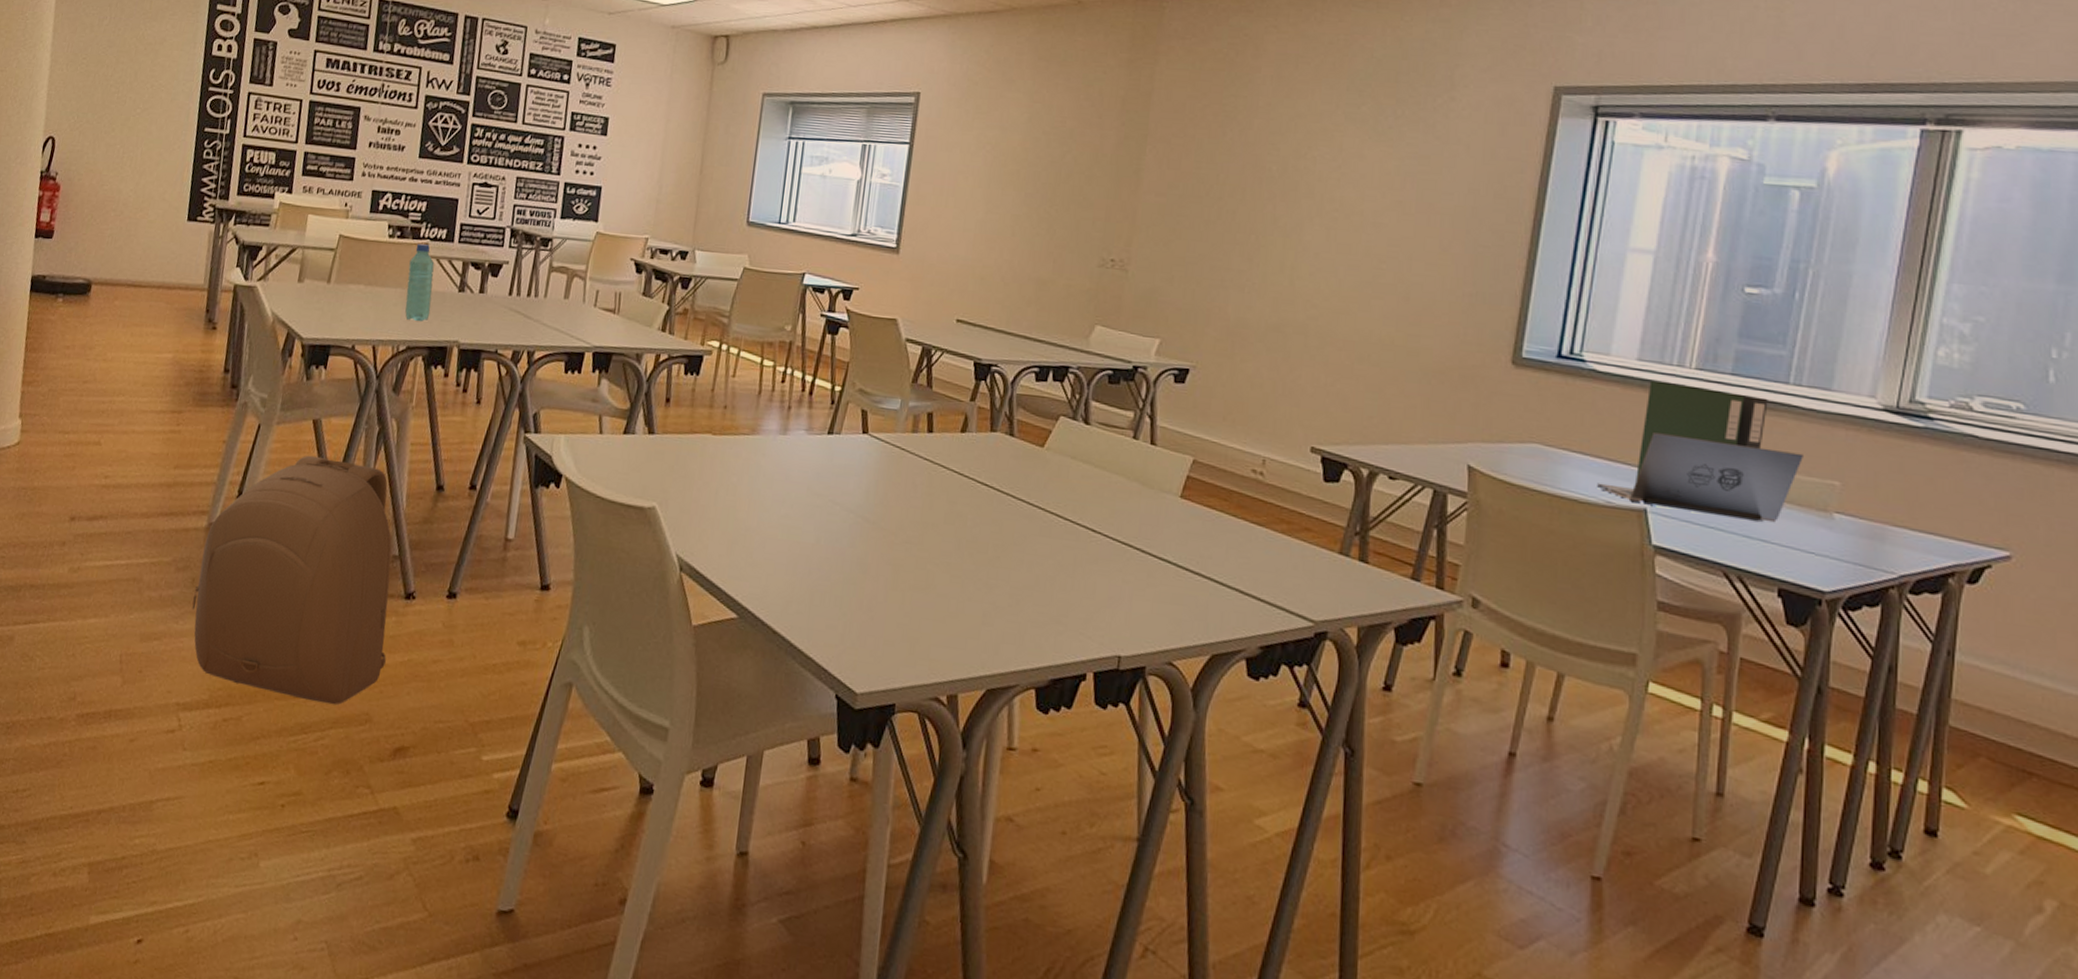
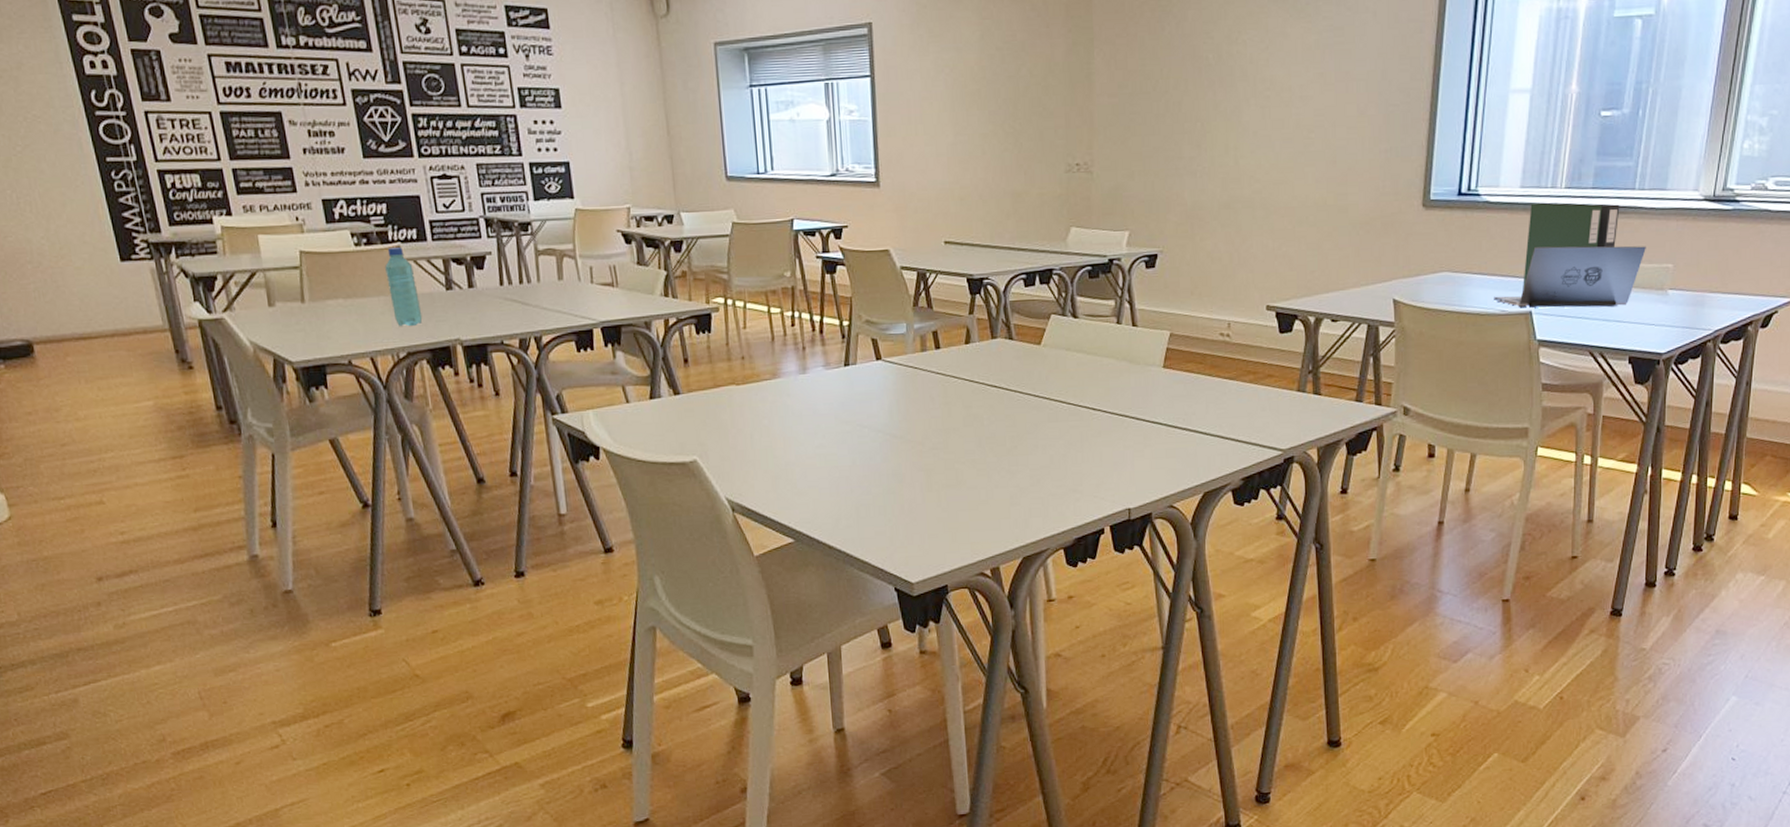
backpack: present [192,455,392,705] -> none [251,473,472,693]

